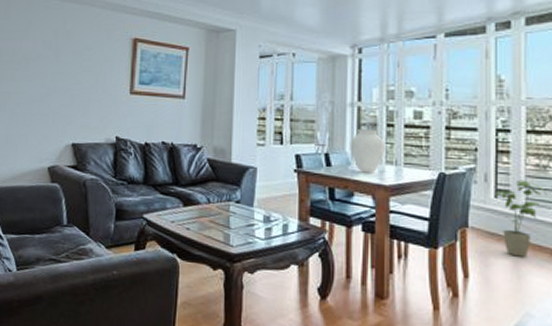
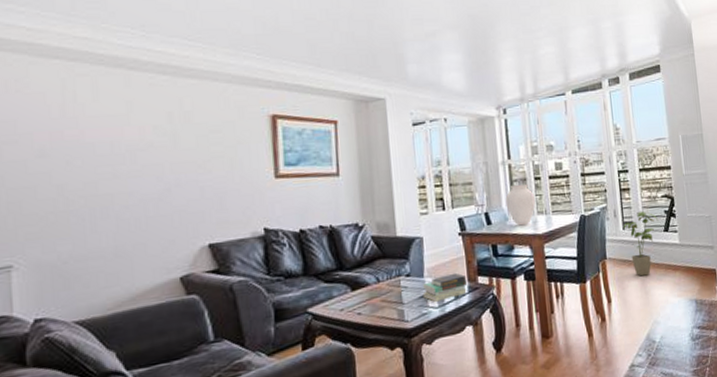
books: none [250,208,298,234] -> present [422,273,468,302]

